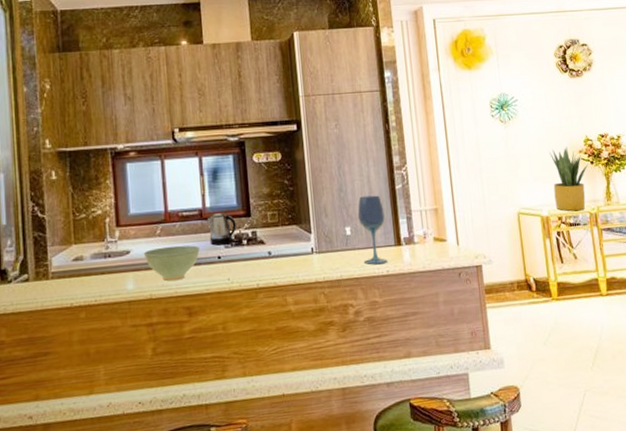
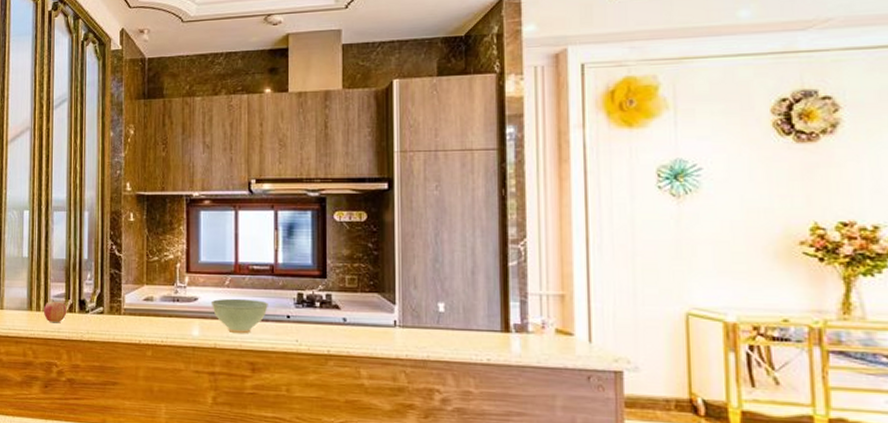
kettle: present [207,213,236,246] -> none [278,271,309,304]
wineglass: present [357,195,388,265] -> none [455,270,492,351]
planter: present [549,146,589,212] -> none [747,234,815,322]

